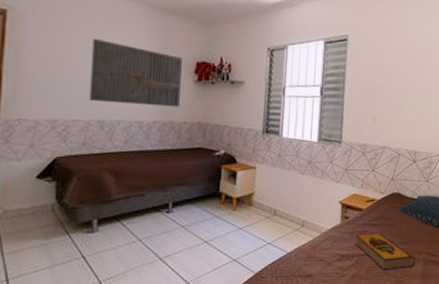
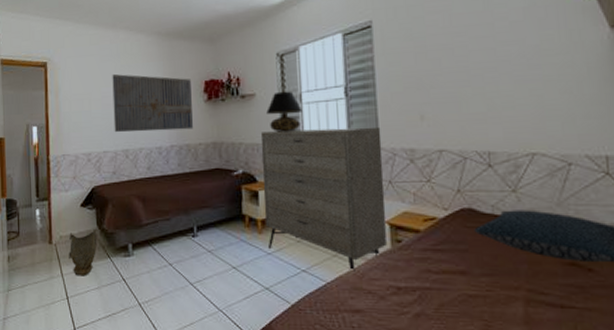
bag: none [14,203,55,255] -> present [69,228,97,276]
dresser: none [240,117,344,243] -> present [260,126,386,272]
table lamp: none [253,82,284,120] -> present [266,91,303,133]
hardback book: present [355,232,416,271] -> none [414,260,512,311]

